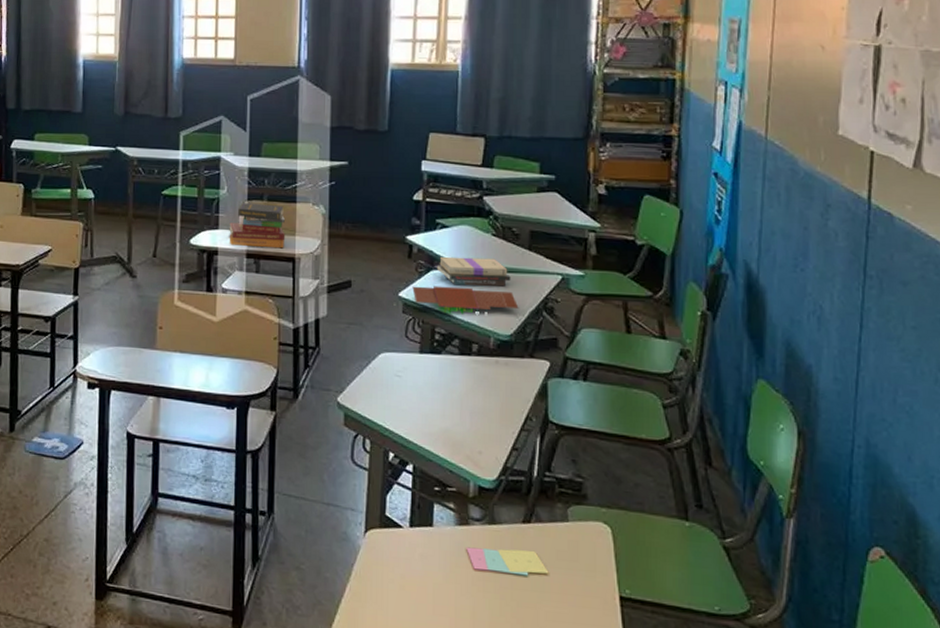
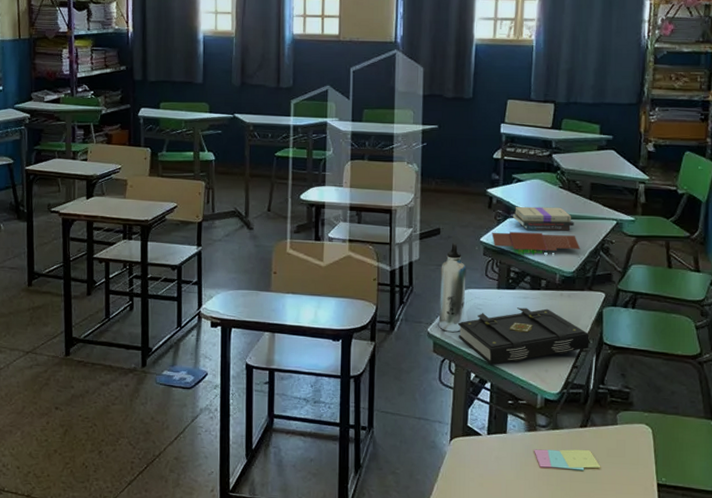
books: present [229,202,286,249] -> none [334,161,384,202]
water bottle: none [350,298,383,403] -> present [438,243,466,332]
spell book: none [372,376,532,443] -> present [457,307,589,365]

